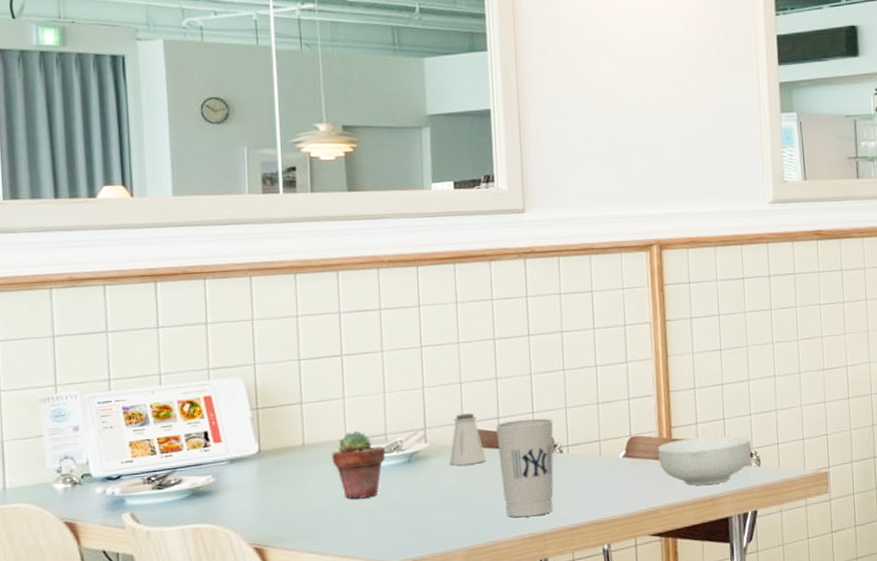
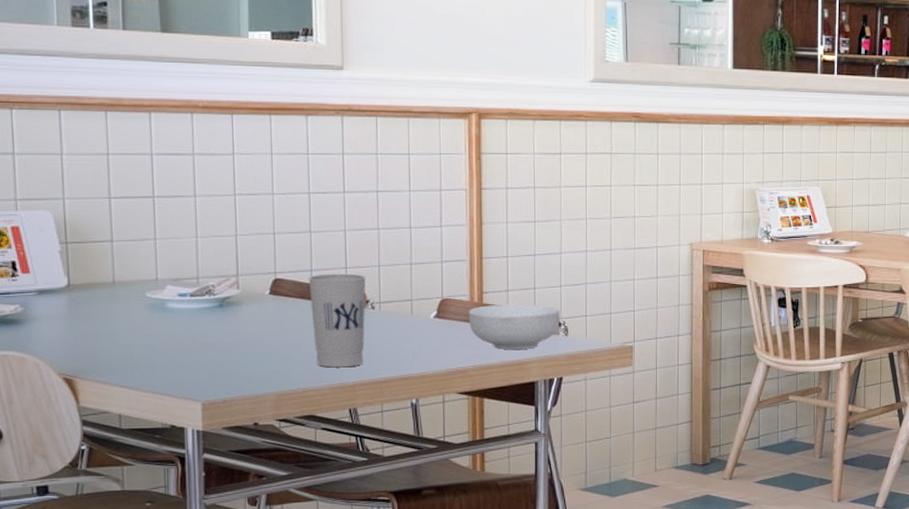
potted succulent: present [332,431,386,499] -> none [143,272,198,338]
saltshaker: present [449,413,486,466] -> none [261,264,299,313]

